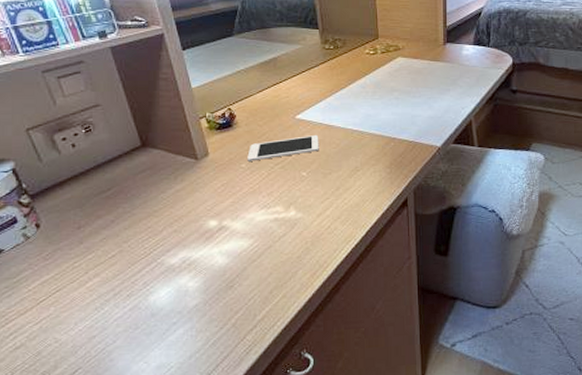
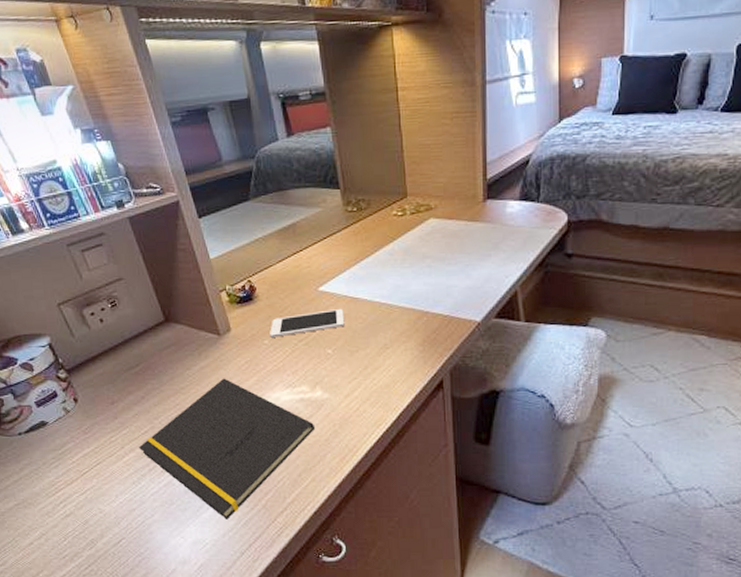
notepad: none [105,200,288,341] -> present [139,378,316,519]

